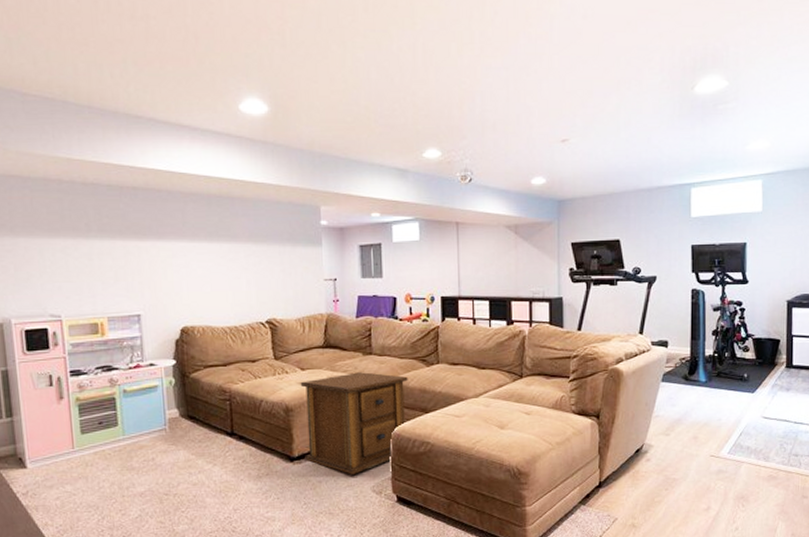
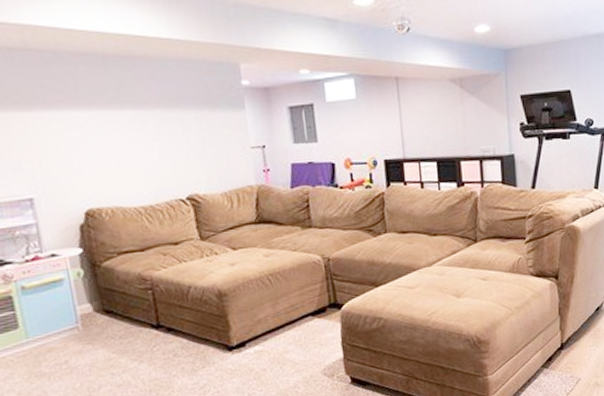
side table: present [300,372,408,475] -> none [232,247,354,359]

